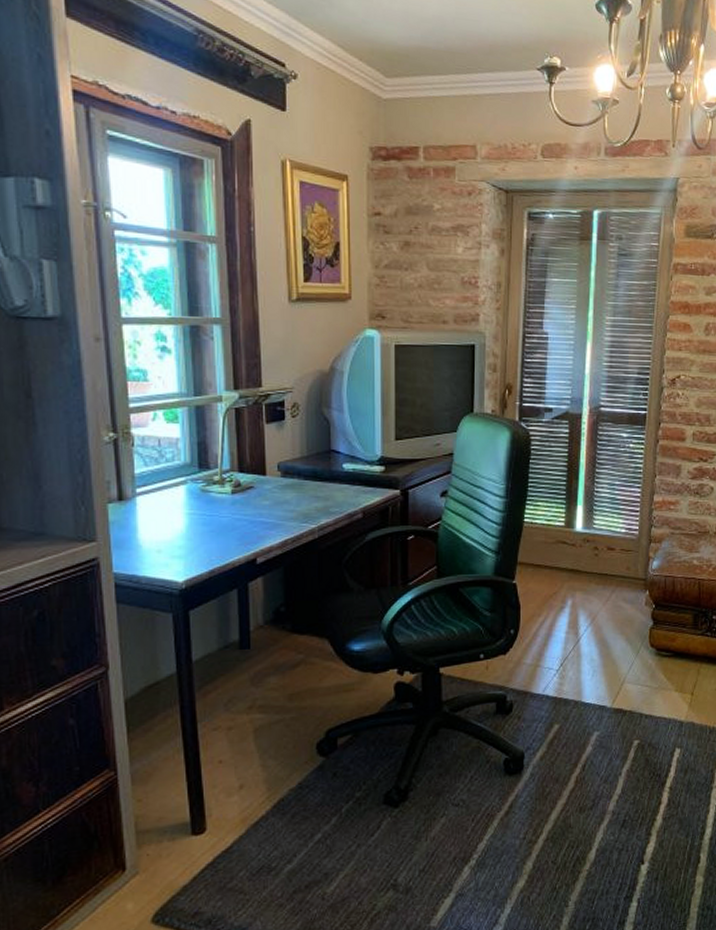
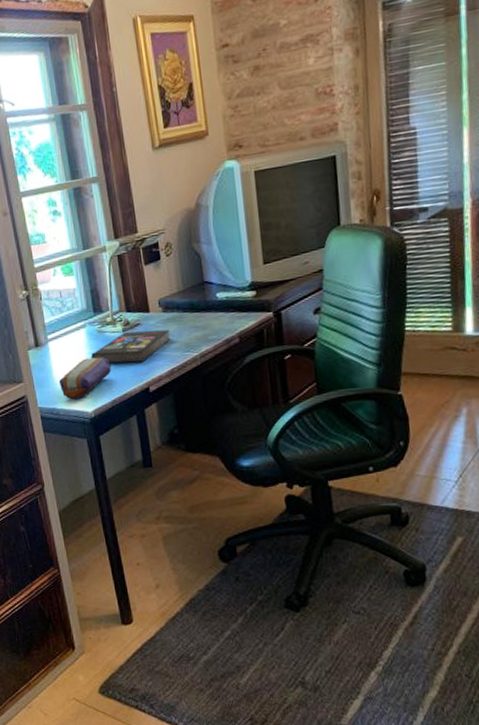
pencil case: none [144,519,213,566] -> present [58,357,111,400]
book: none [189,494,287,529] -> present [90,329,171,364]

